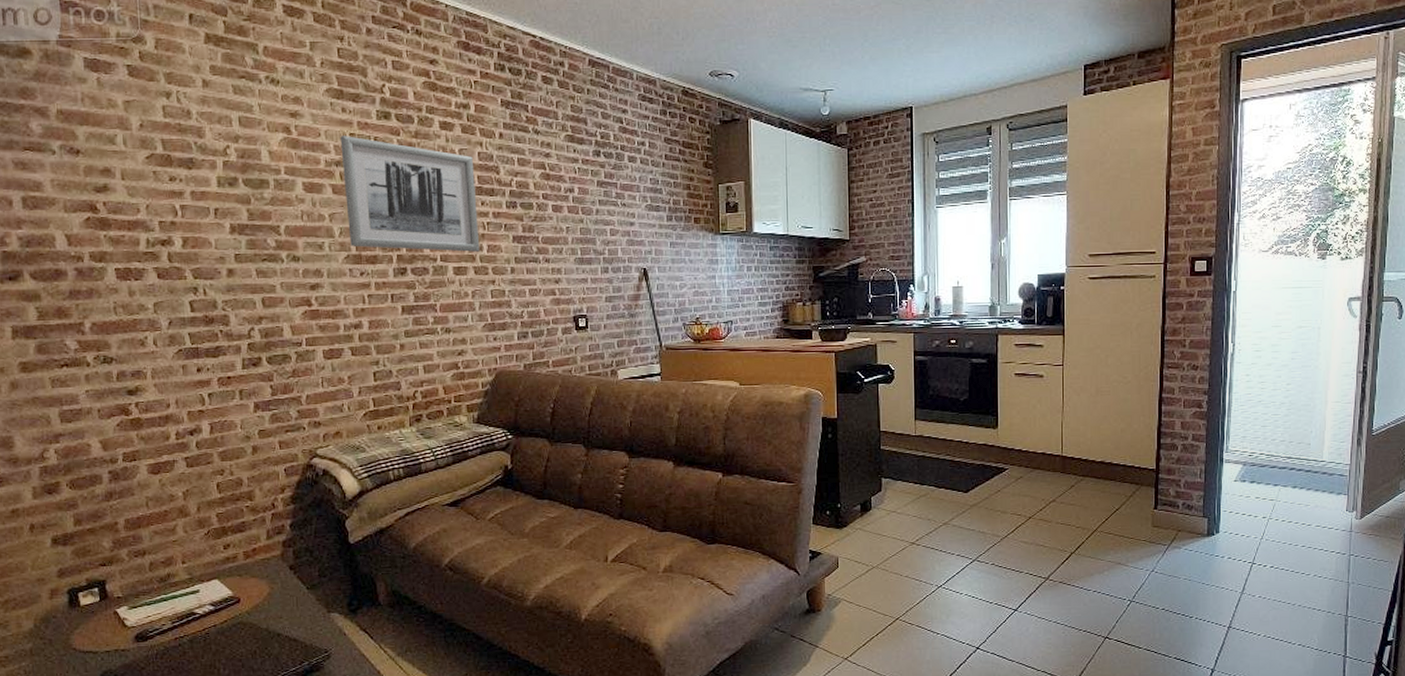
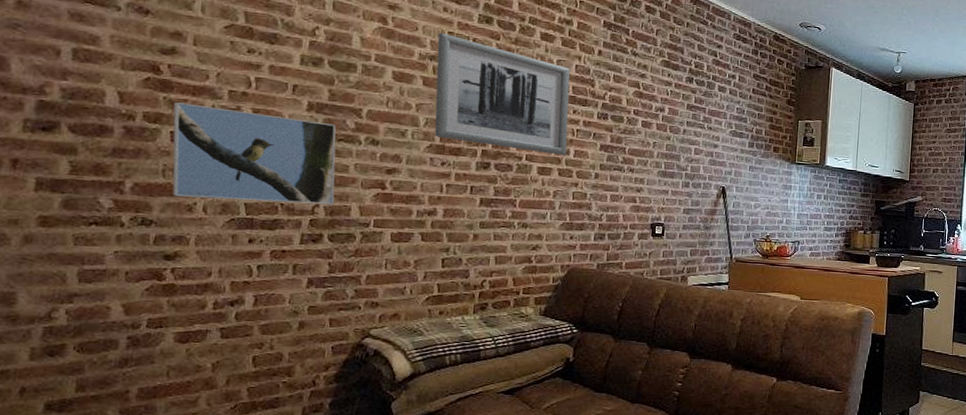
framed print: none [114,239,267,332] -> present [172,102,336,205]

